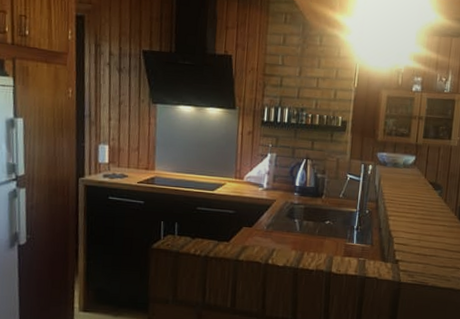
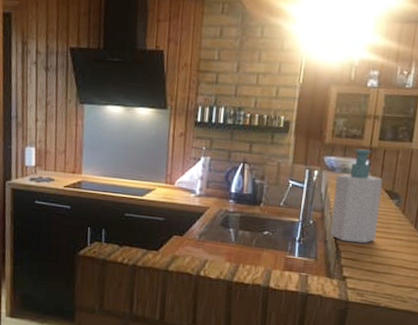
soap bottle: none [383,145,428,230] -> present [329,148,383,244]

